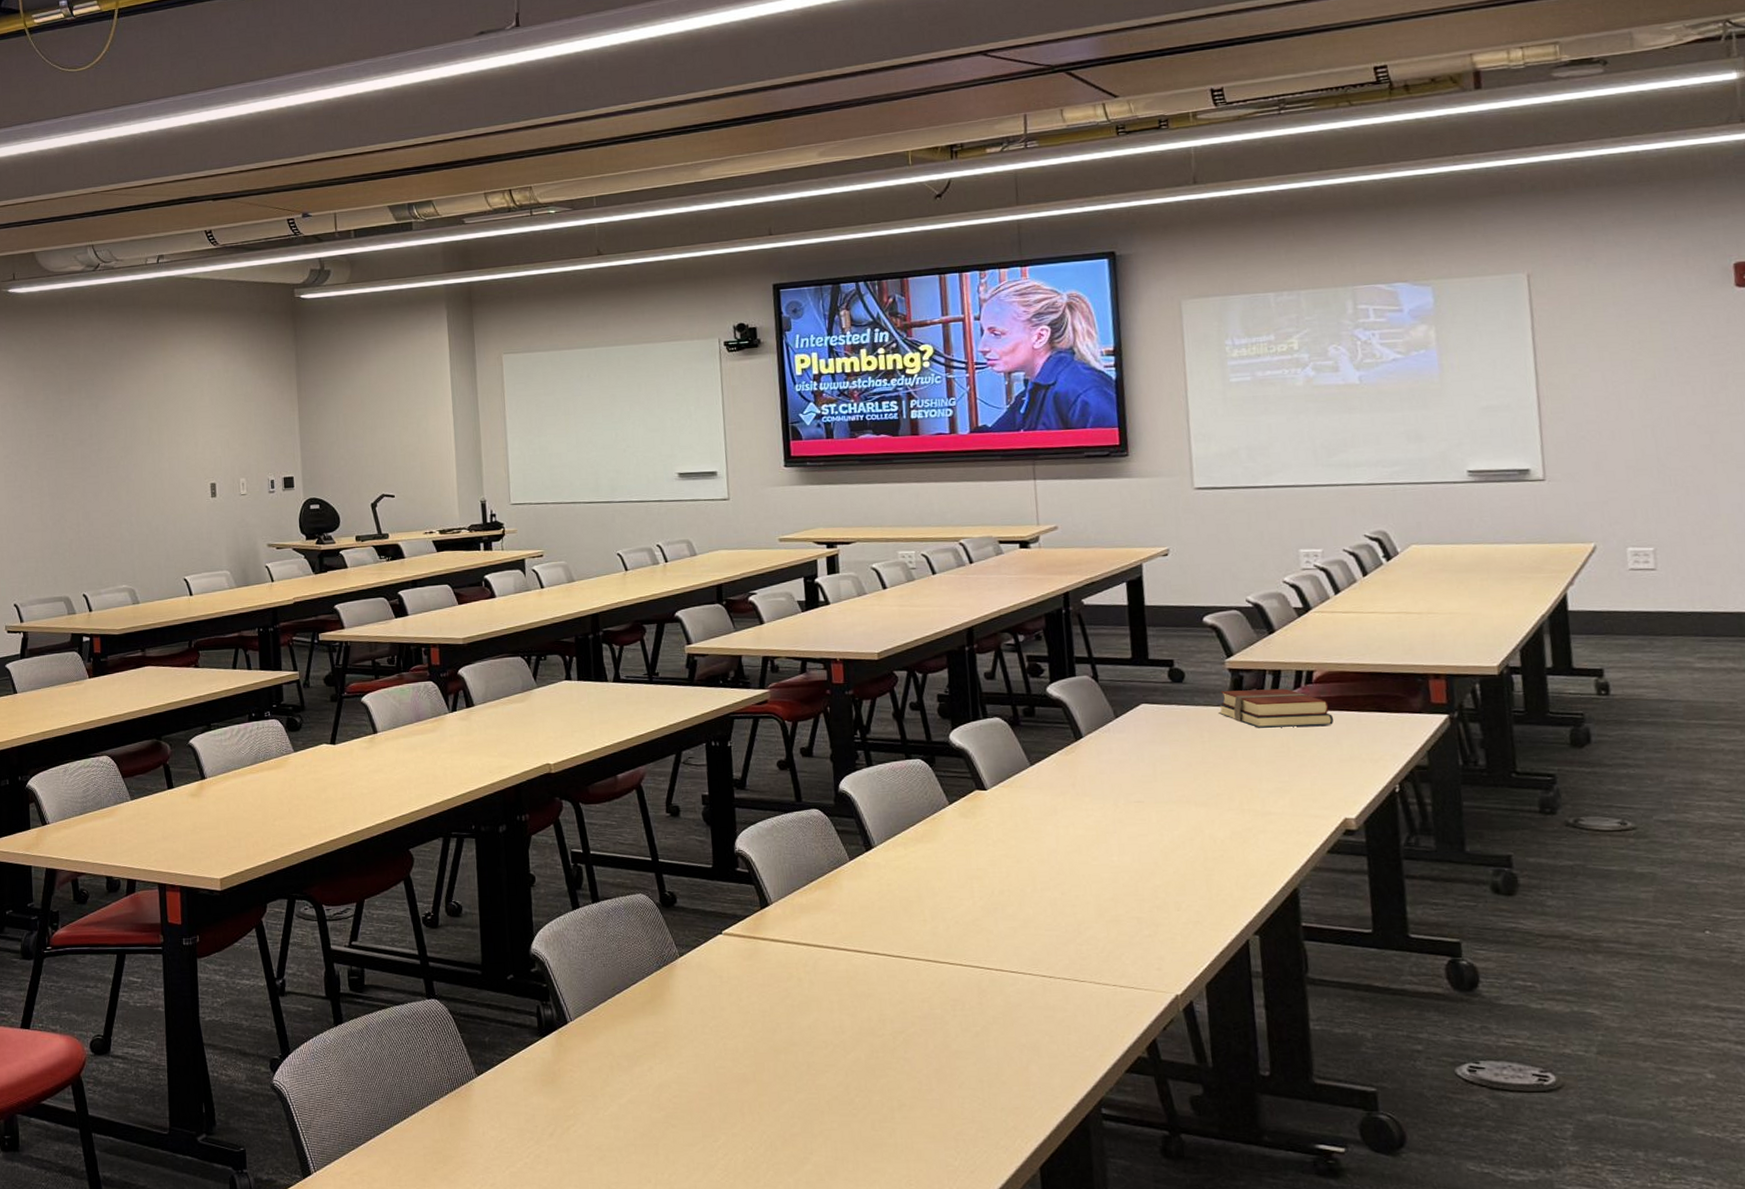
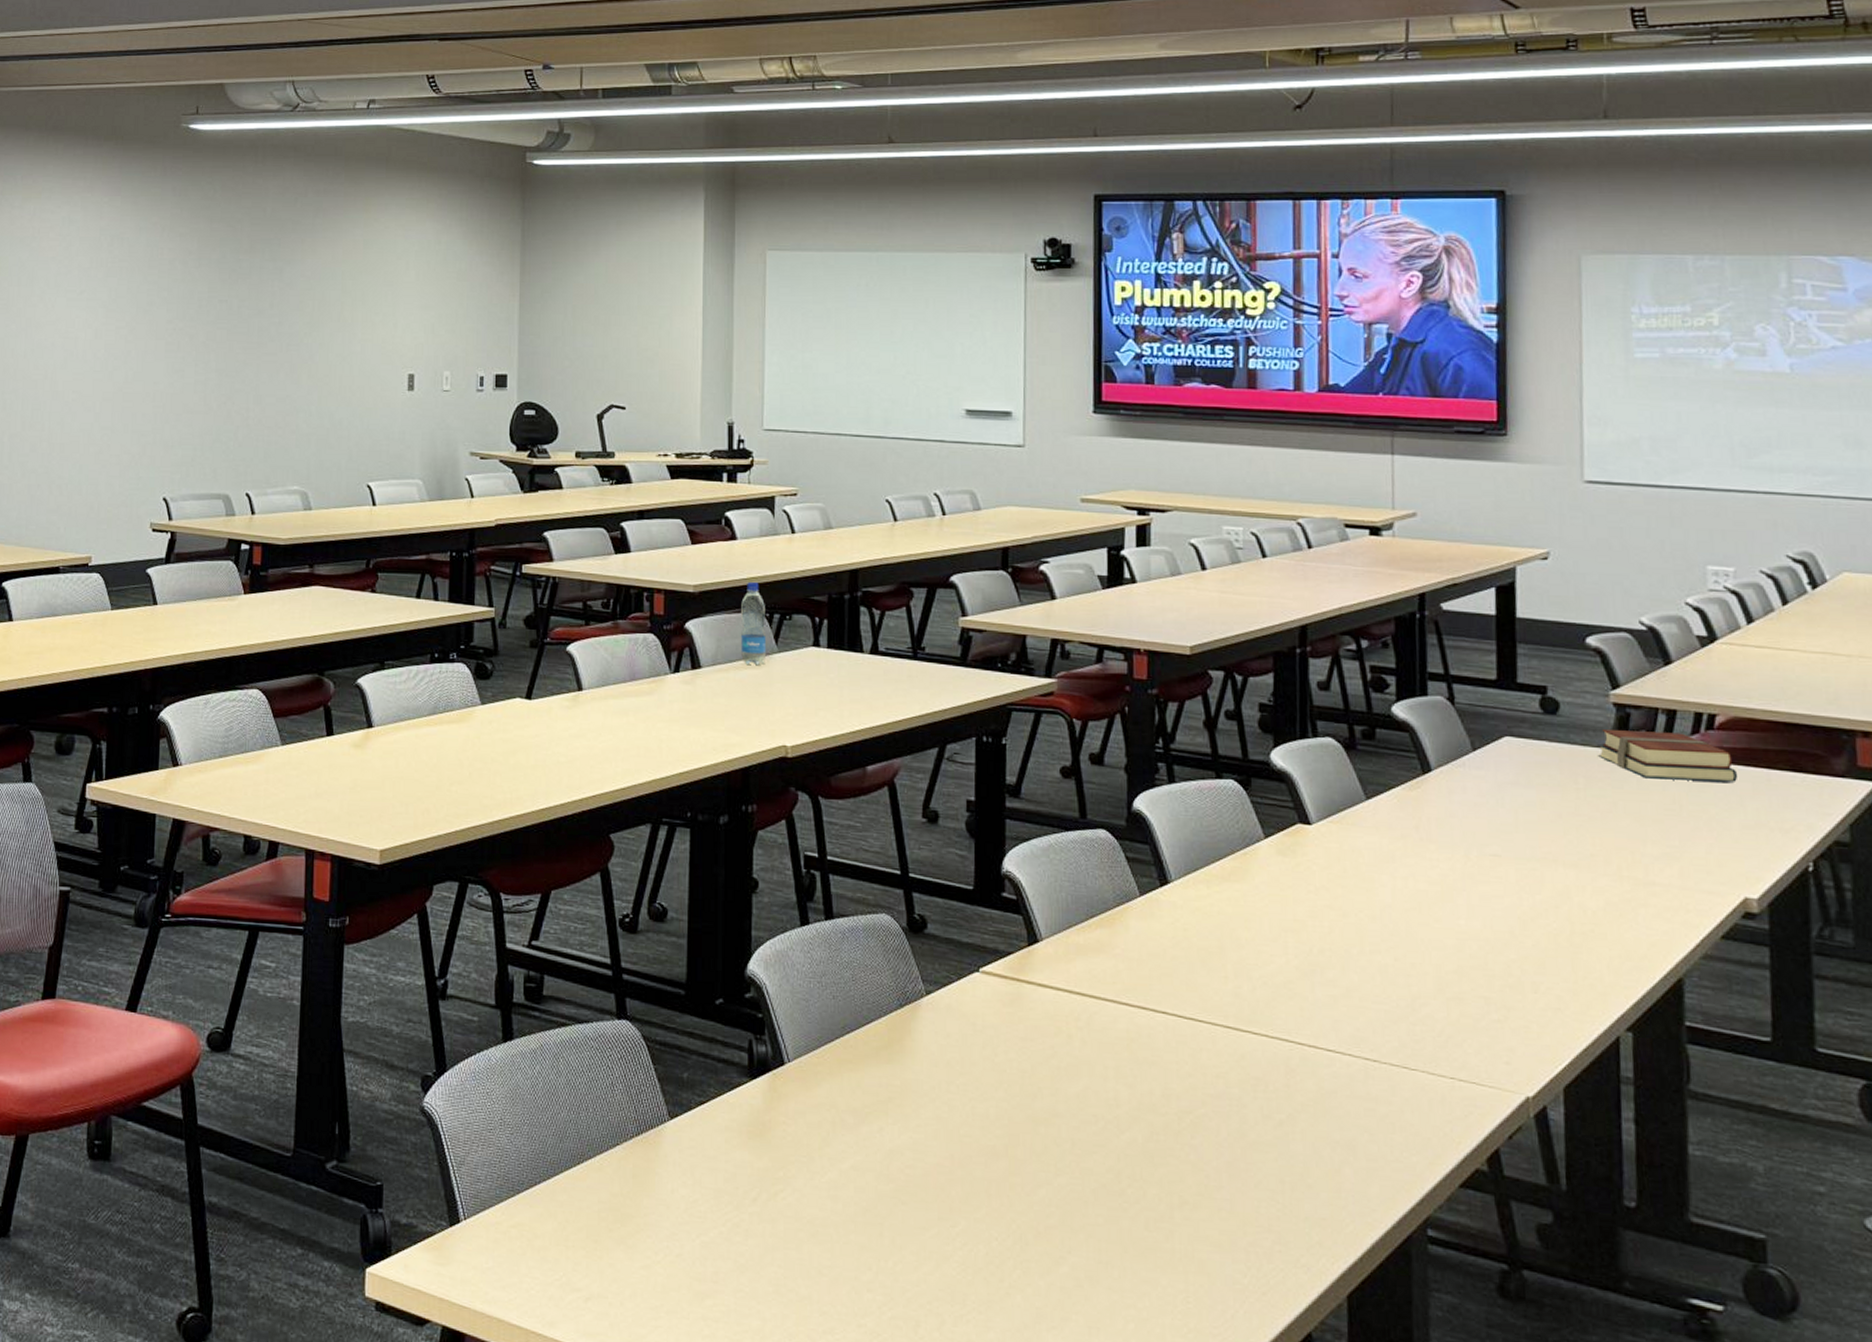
bottle: none [503,631,528,701] -> present [740,581,767,666]

